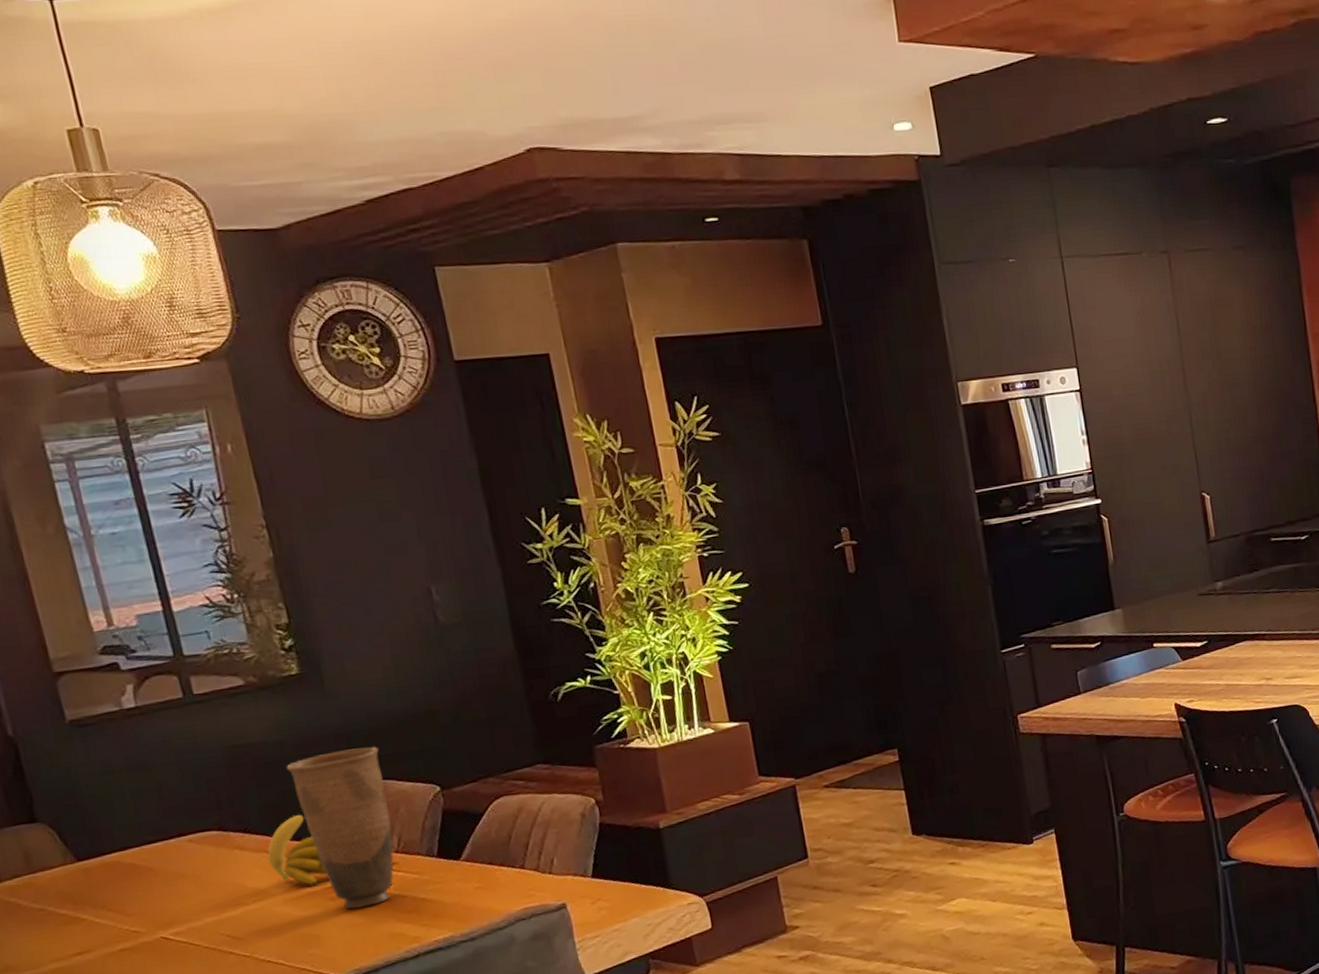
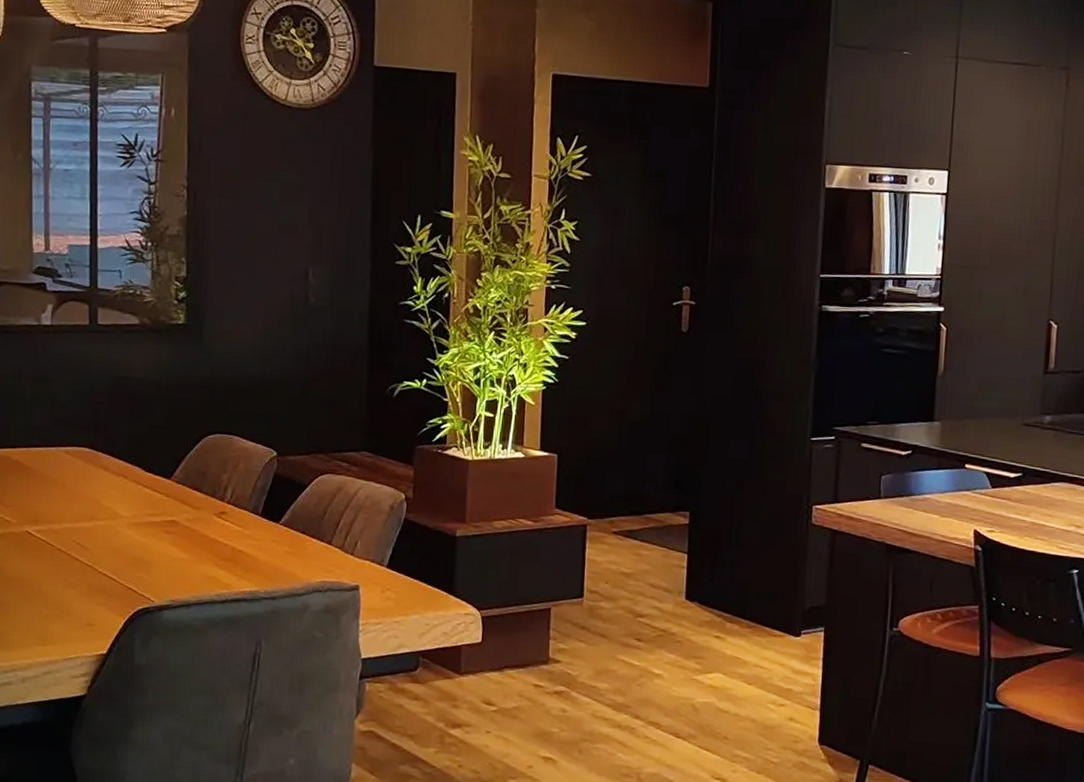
banana: present [267,815,328,886] -> none [123,450,168,516]
vase: present [287,747,394,909] -> none [157,400,234,547]

